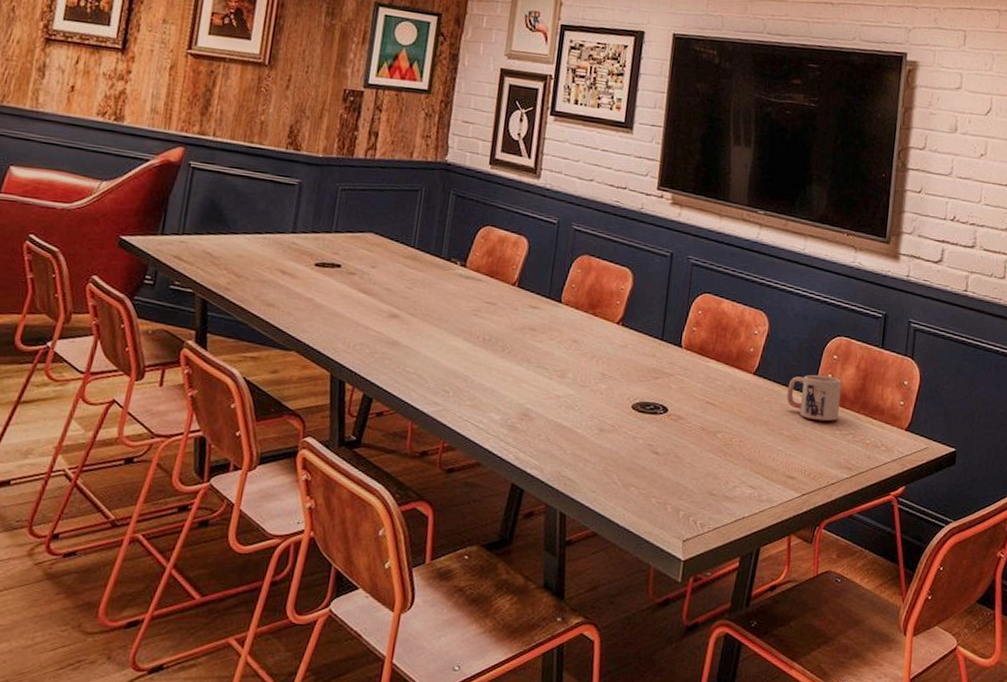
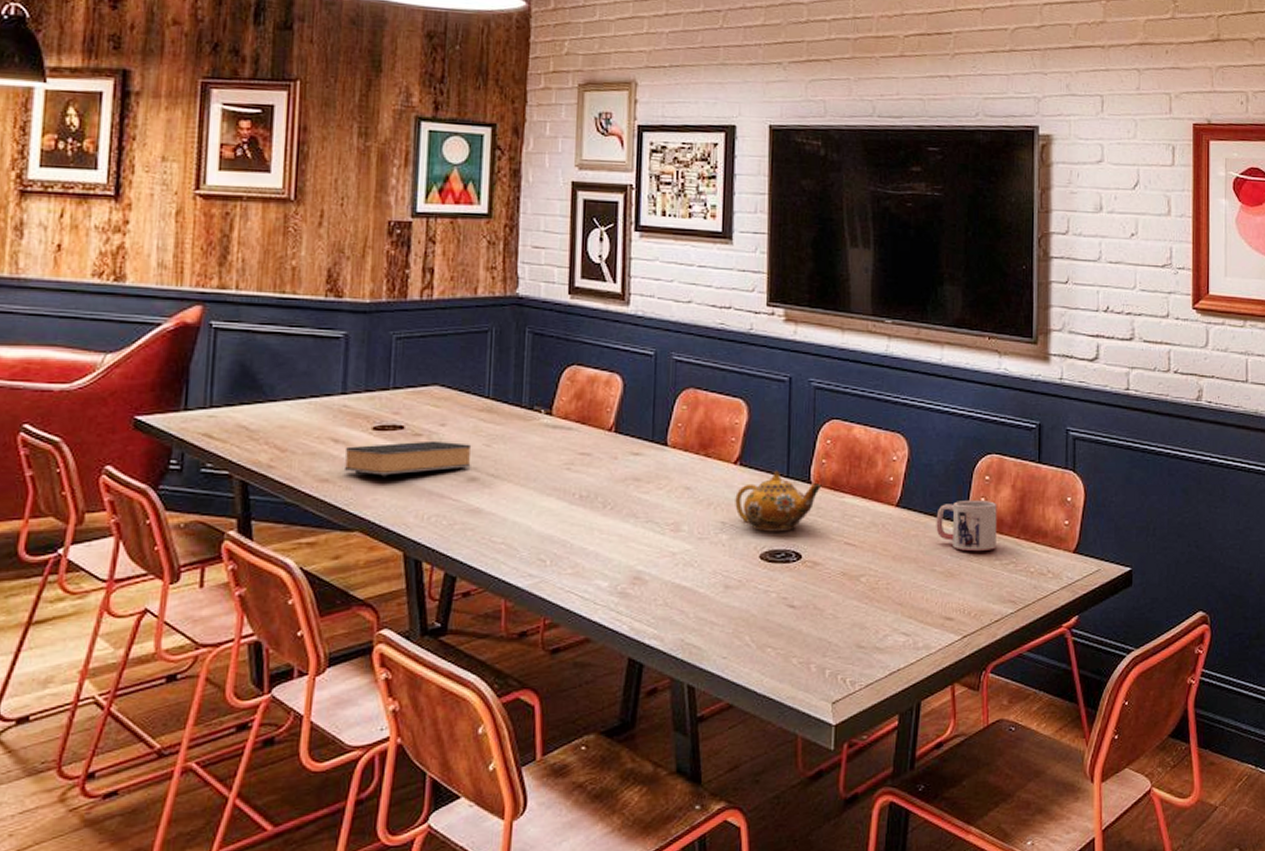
book: none [289,278,396,308] -> present [345,440,472,477]
teapot: none [614,333,691,387] -> present [735,470,822,532]

